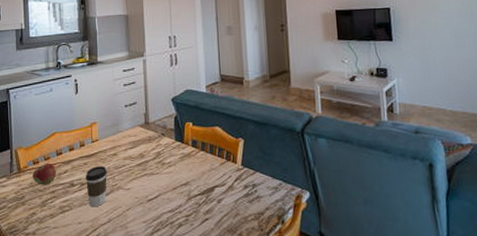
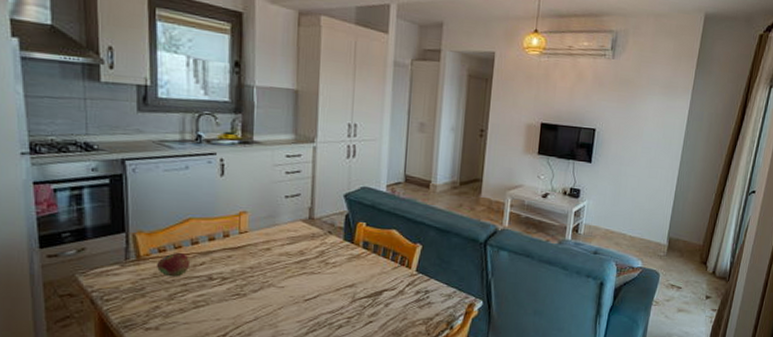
coffee cup: present [86,166,107,207] -> none [229,260,257,304]

